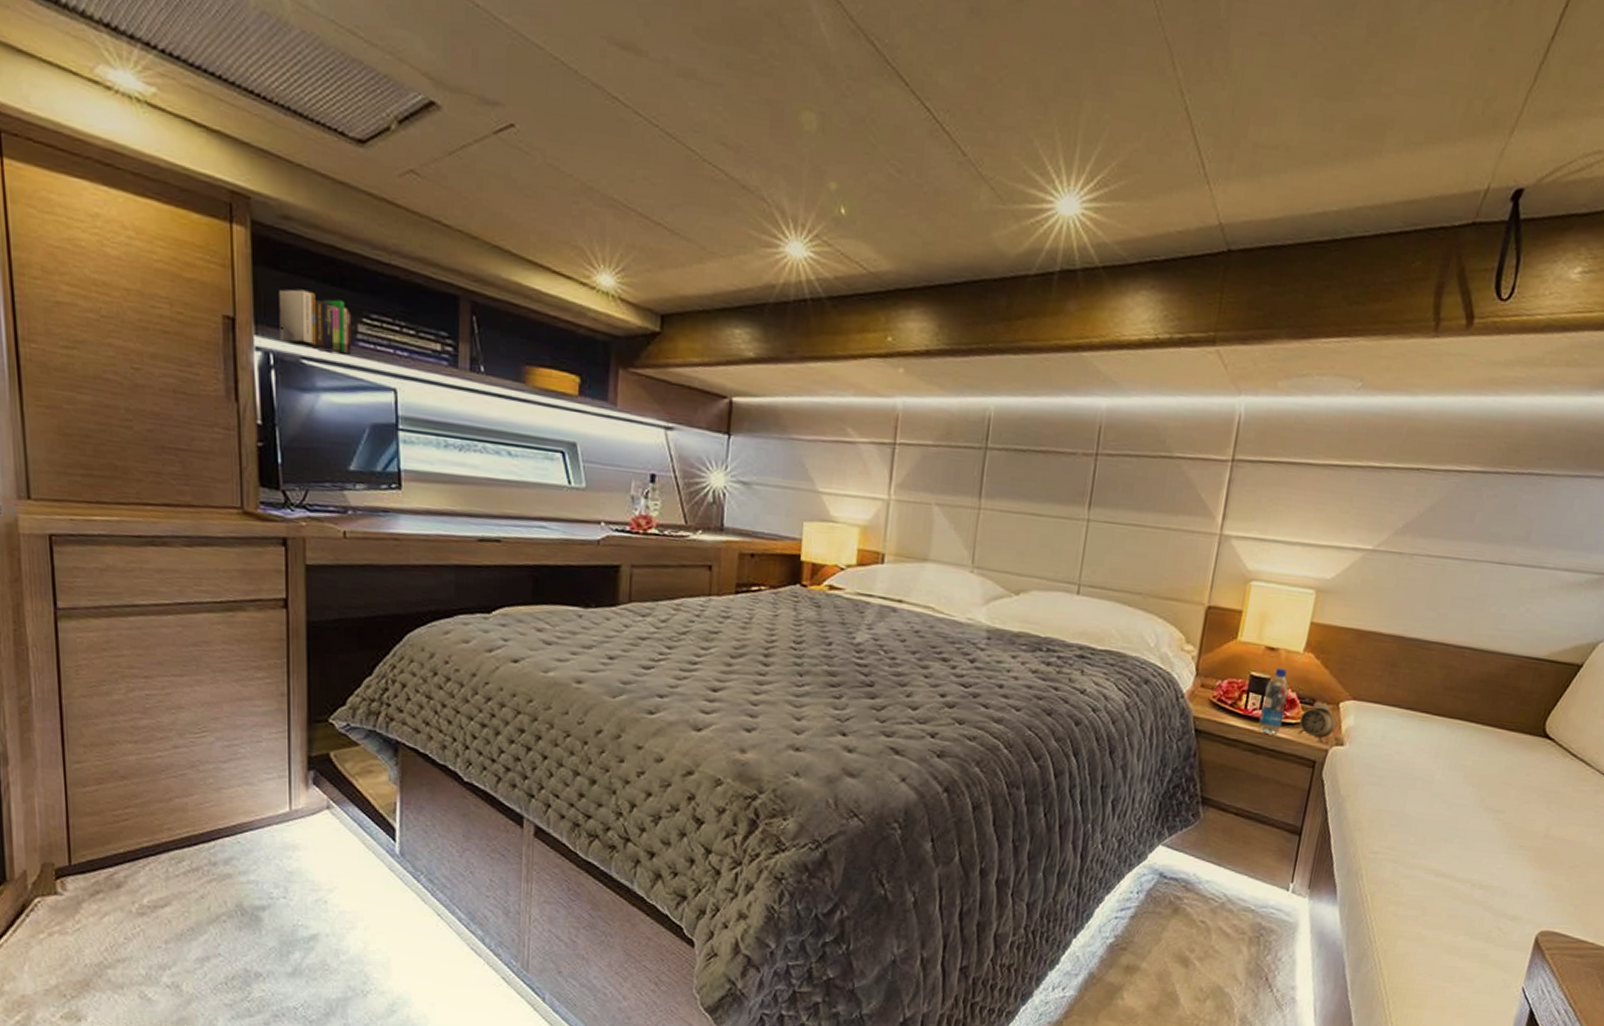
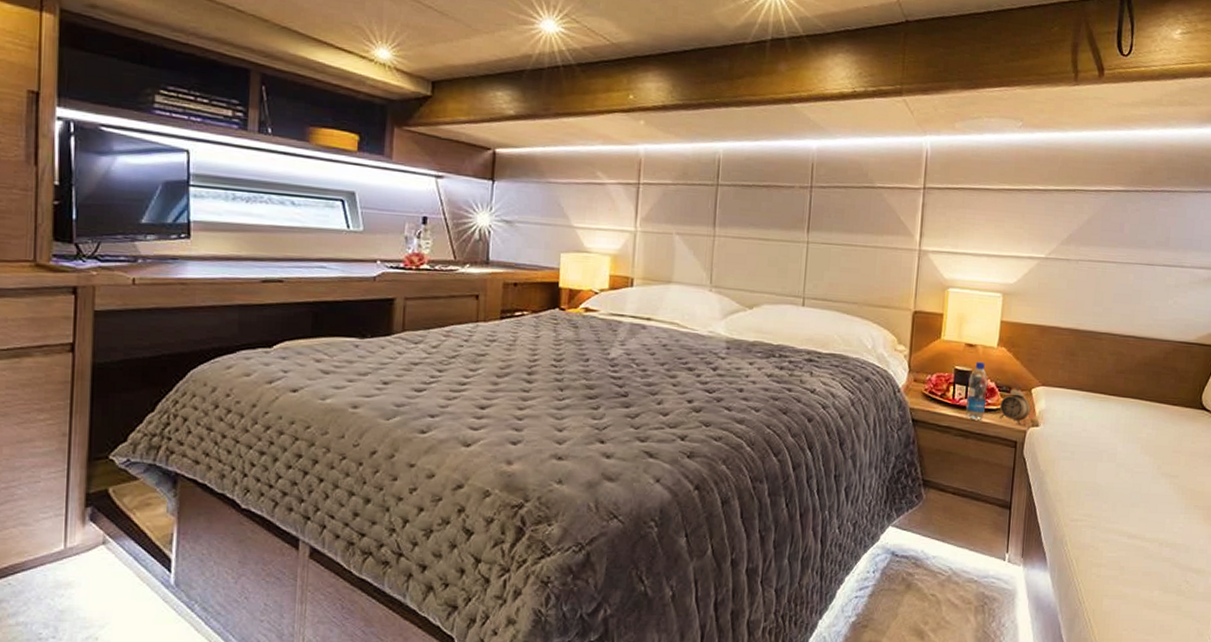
books: present [279,289,352,356] -> none [81,66,150,122]

